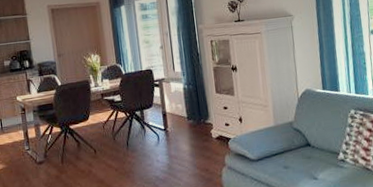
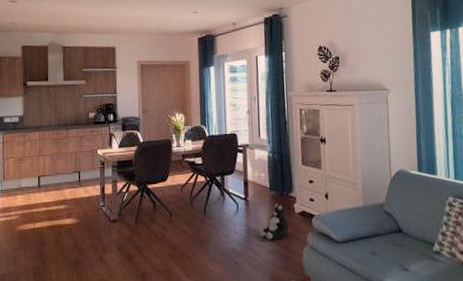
plush toy: none [179,130,208,165] -> present [258,203,289,240]

